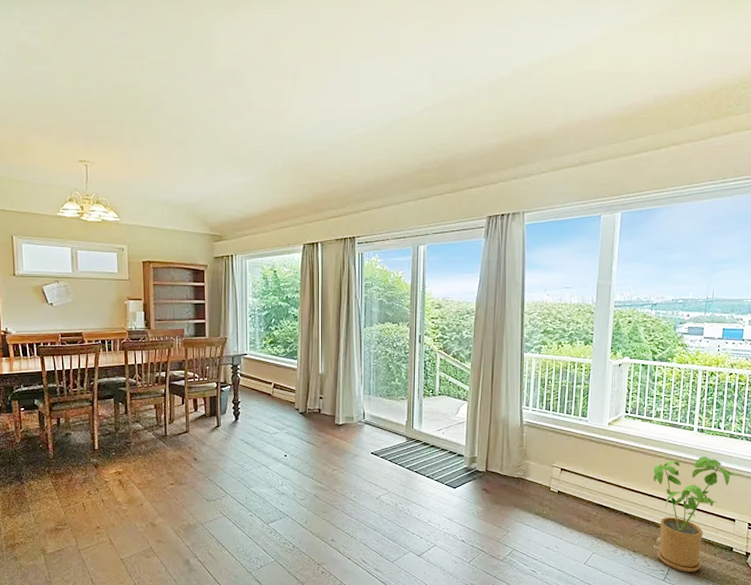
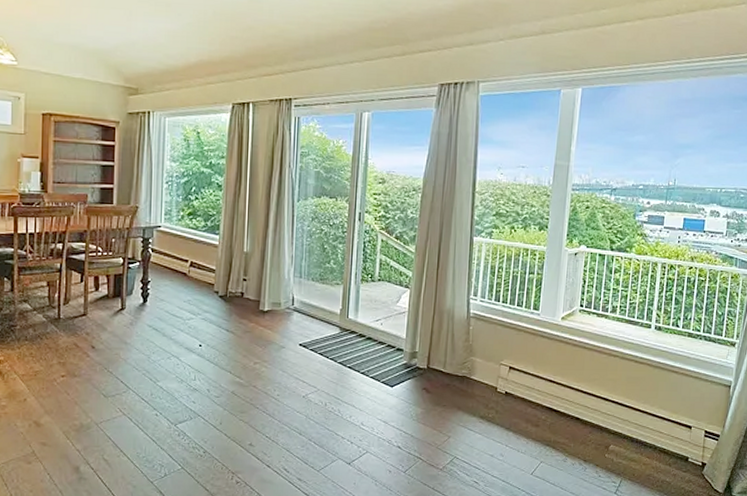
house plant: present [653,456,737,572] -> none [607,356,695,484]

